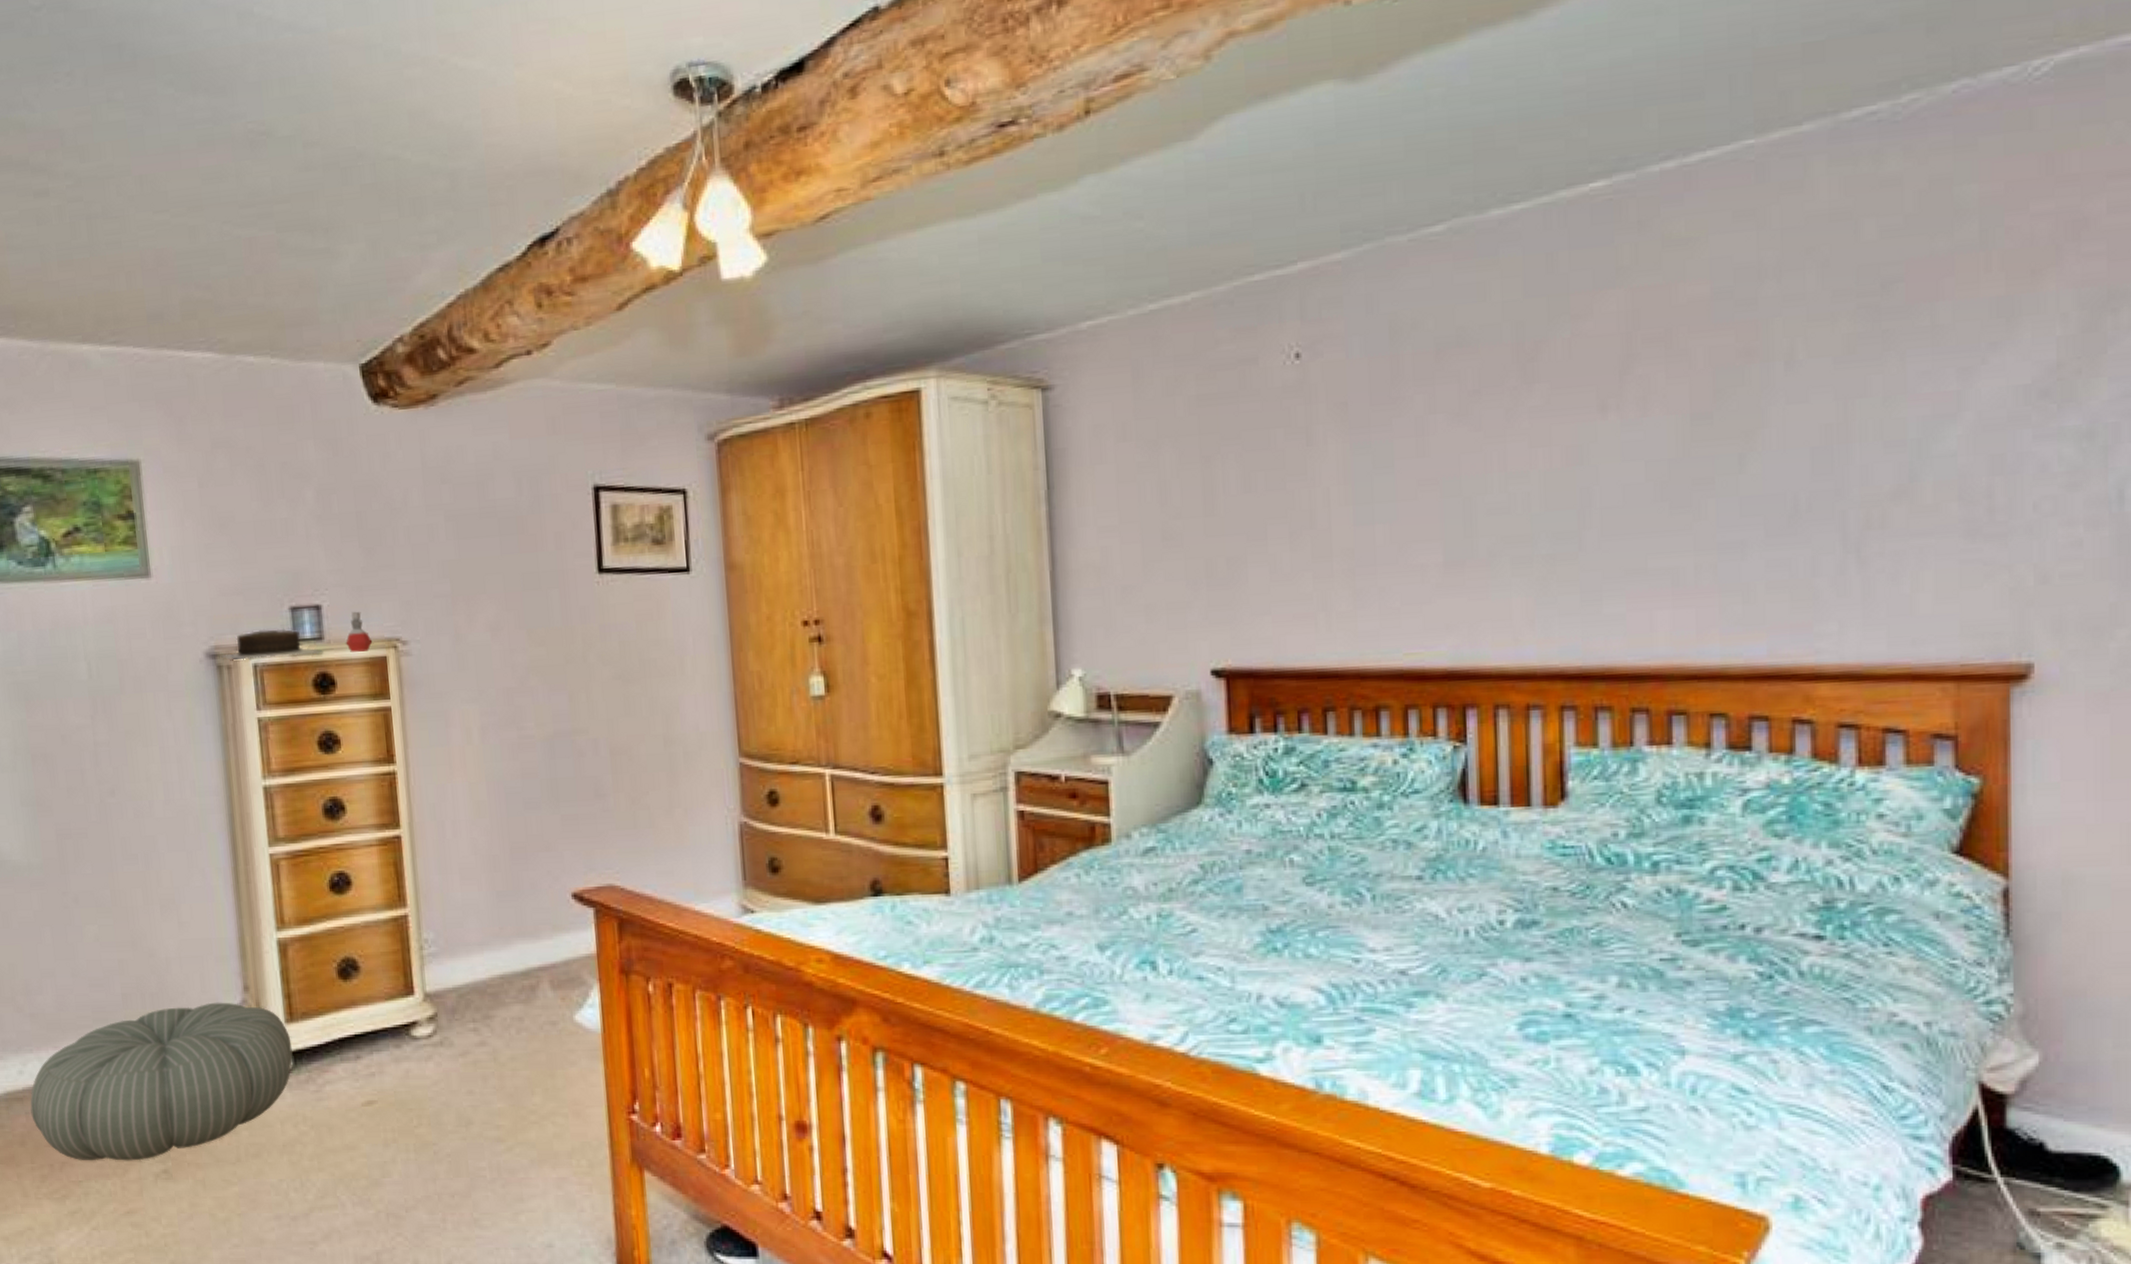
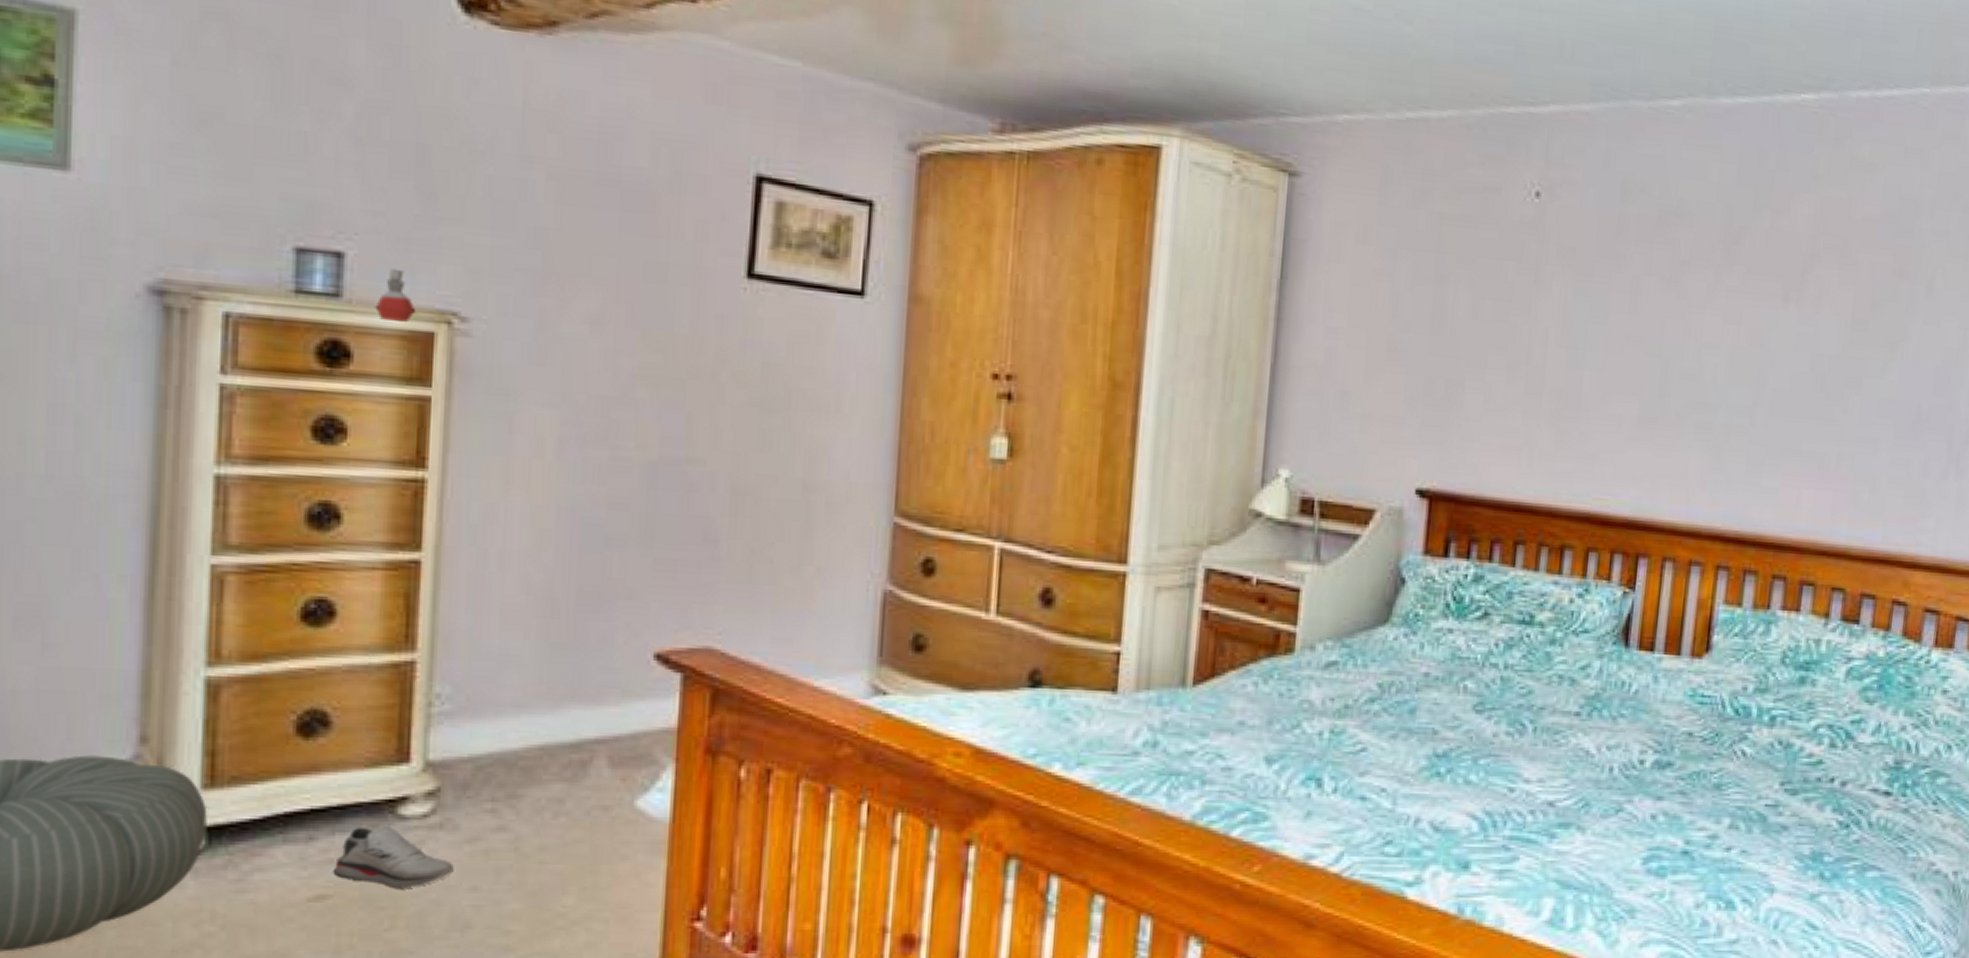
jewelry box: present [219,629,322,660] -> none [169,269,336,316]
shoe: none [375,1045,455,1093] -> present [332,825,454,888]

